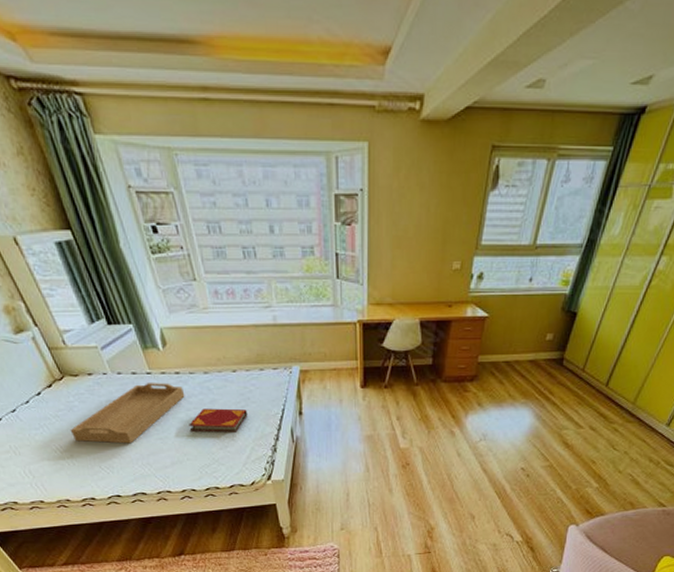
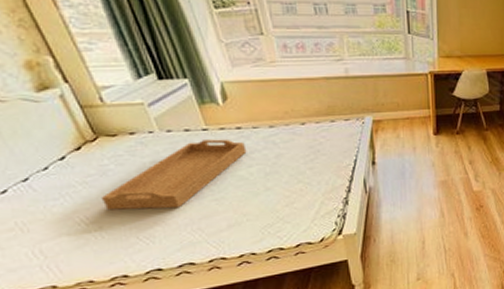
hardback book: present [189,408,248,432] -> none [250,162,317,189]

